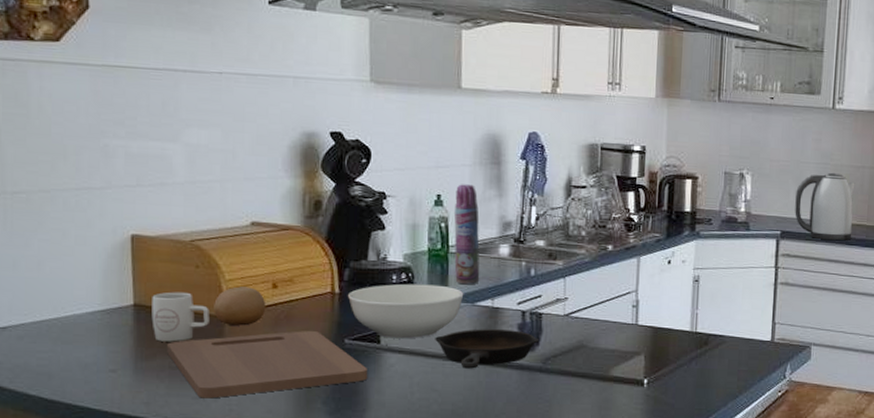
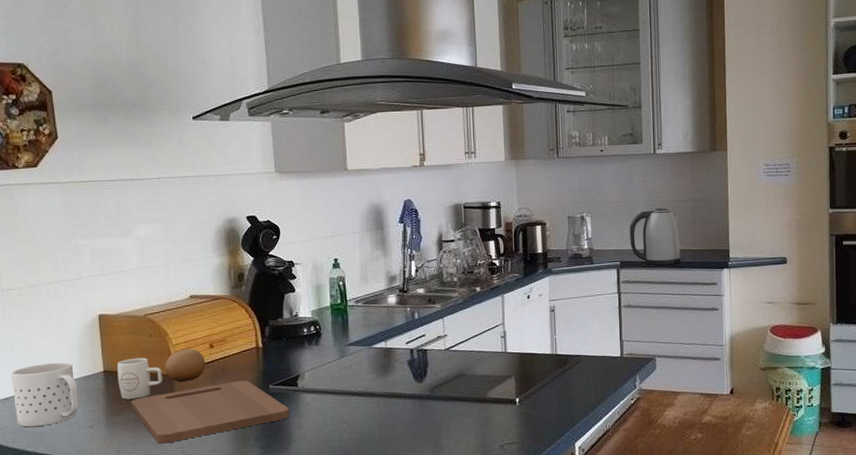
mug: none [12,288,100,366] -> present [11,362,80,427]
bowl: present [348,283,464,339] -> none [270,333,362,382]
frying pan: present [435,329,540,369] -> none [341,366,427,402]
whipped cream can: present [454,184,480,284] -> none [349,248,374,331]

